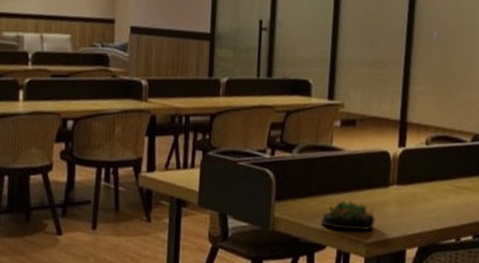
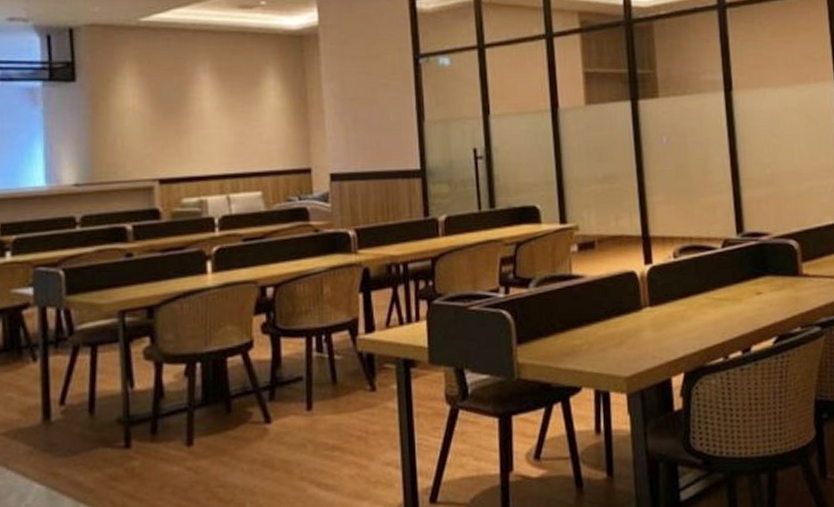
succulent plant: present [321,200,376,231] -> none [571,332,633,366]

